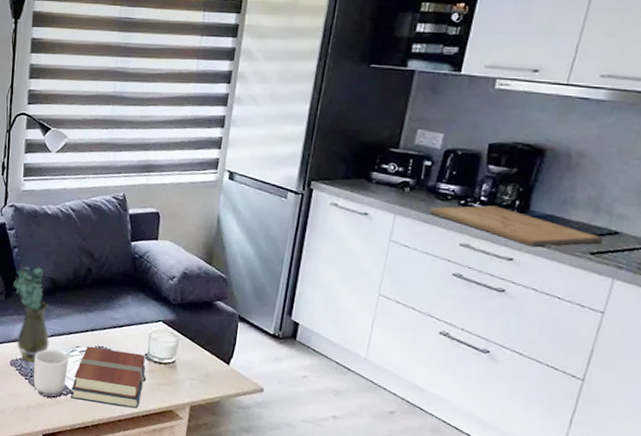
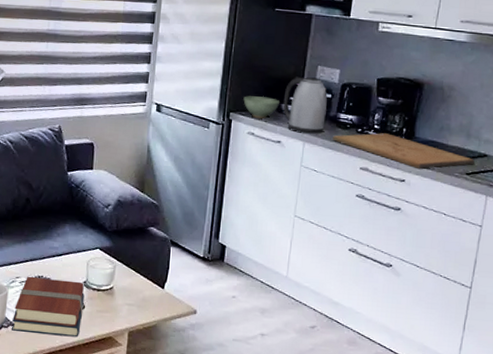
bowl: none [327,163,371,189] -> present [243,96,281,120]
kettle: none [372,141,427,206] -> present [283,76,327,134]

